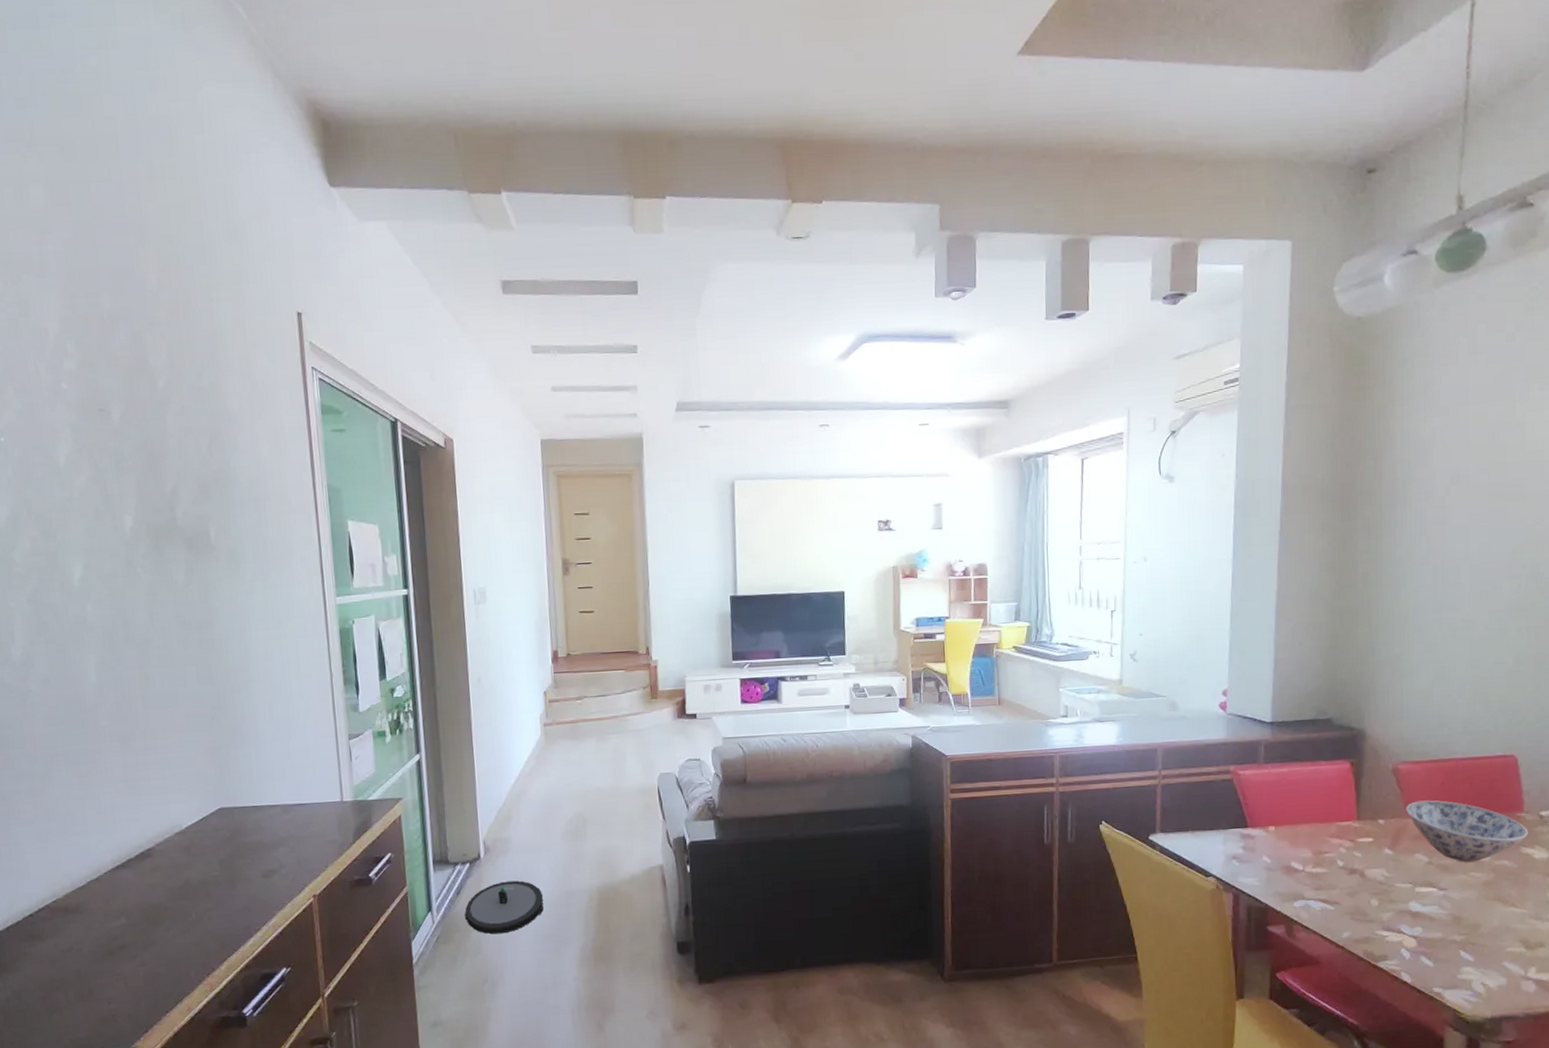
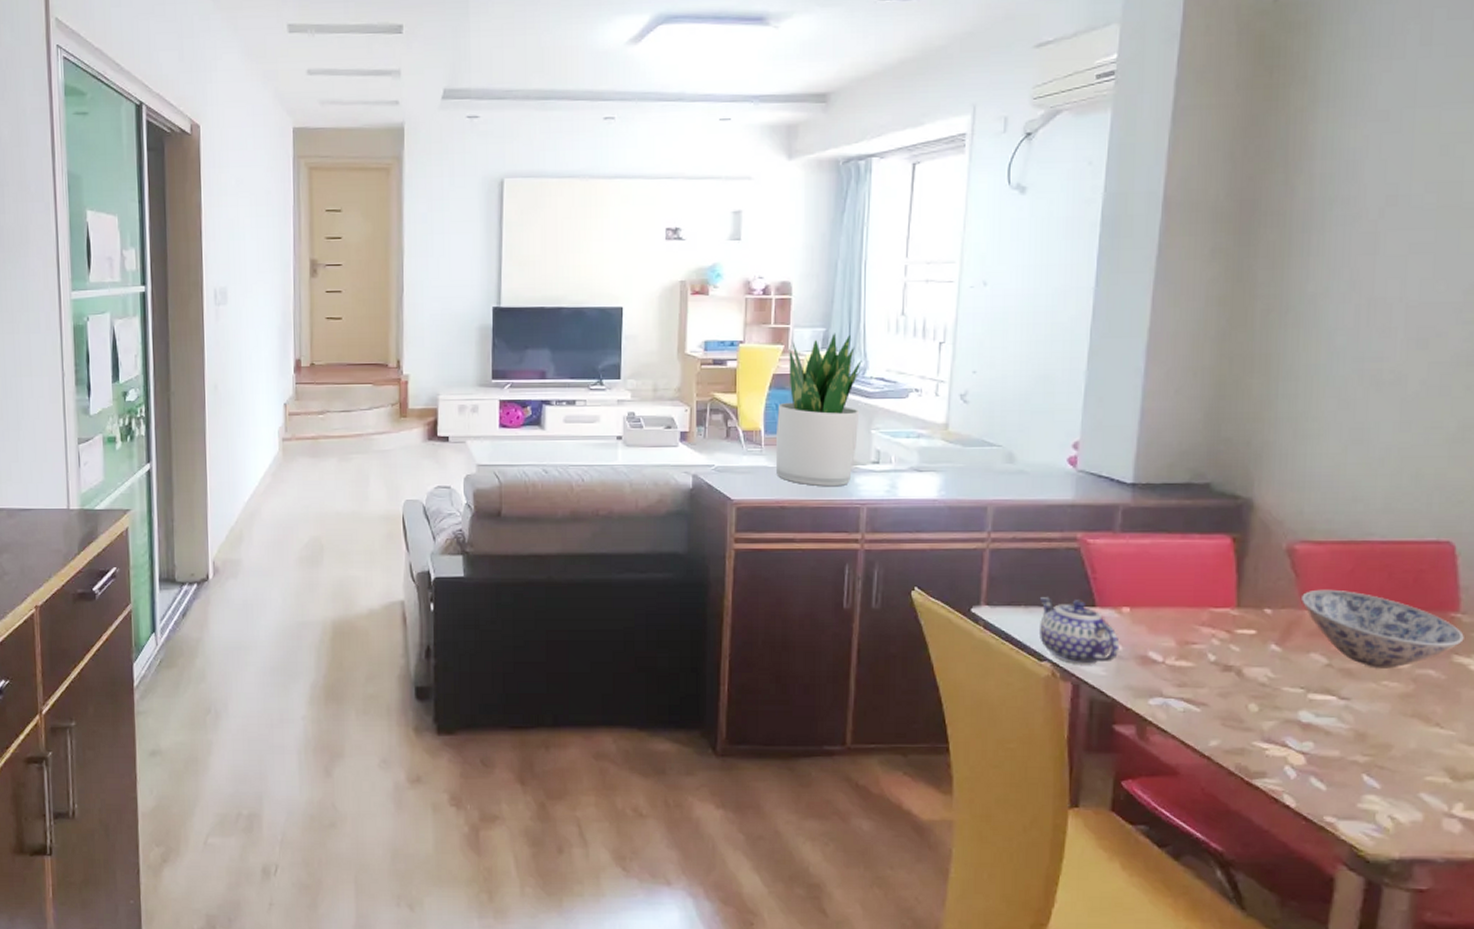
robot vacuum: present [465,880,544,935] -> none [190,606,274,662]
planter: none [980,606,1050,740] -> present [775,333,863,487]
teapot: none [1203,822,1269,878] -> present [1039,597,1120,665]

